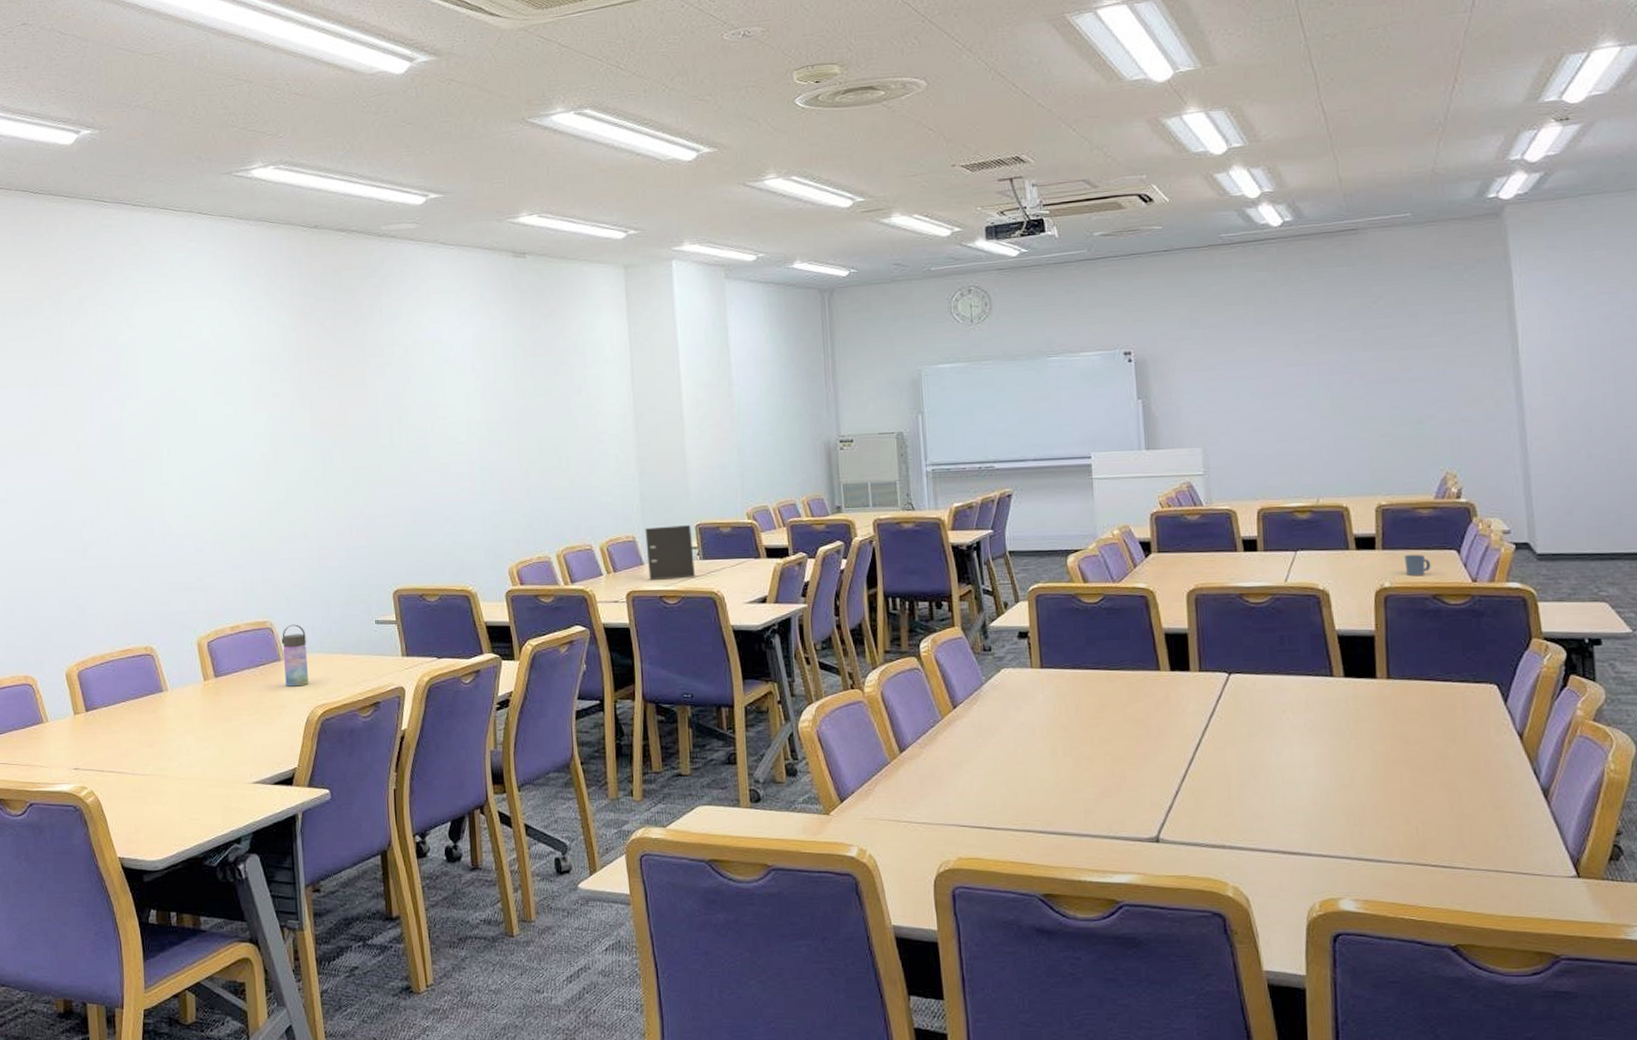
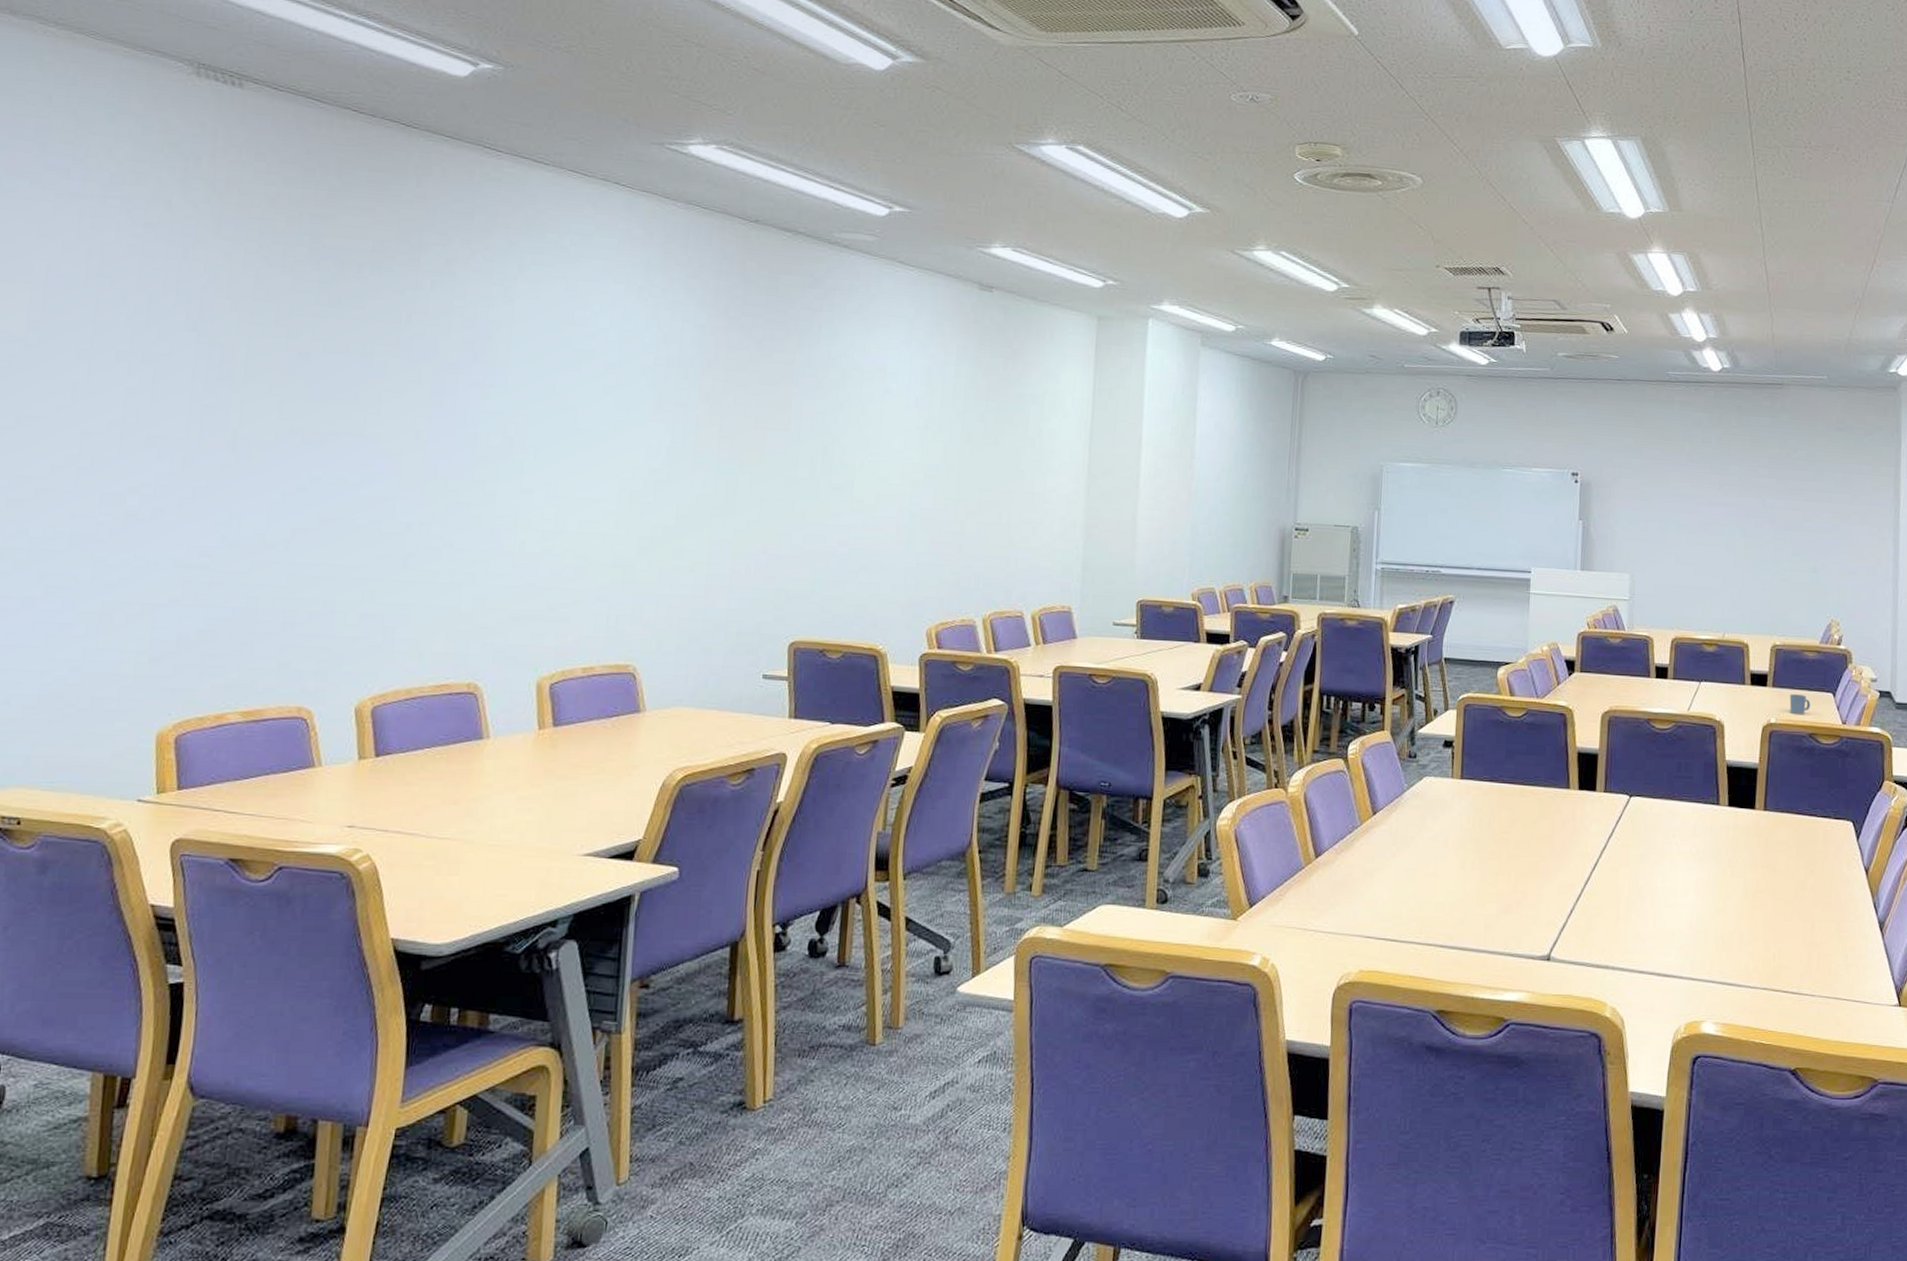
water bottle: present [281,624,308,687] -> none [642,671,677,744]
binder: present [645,525,695,580] -> none [1080,599,1132,657]

